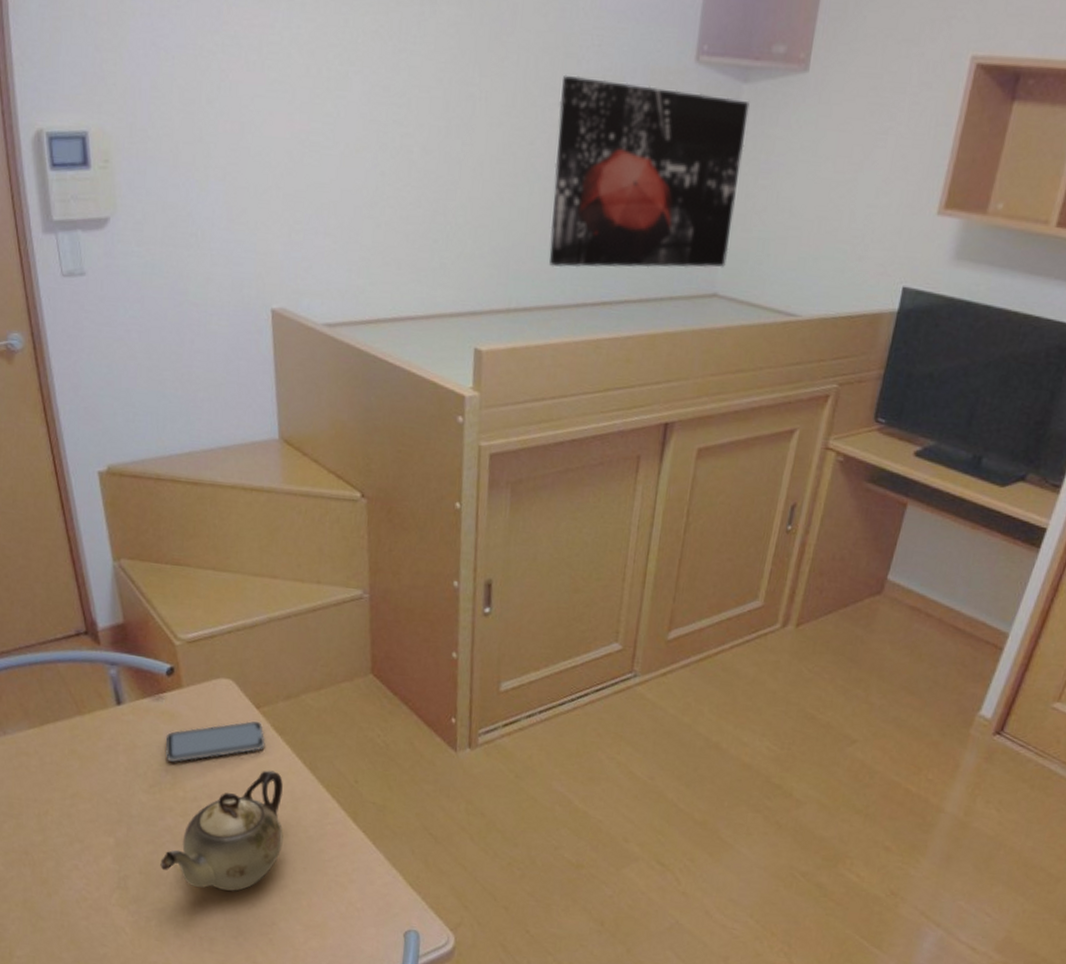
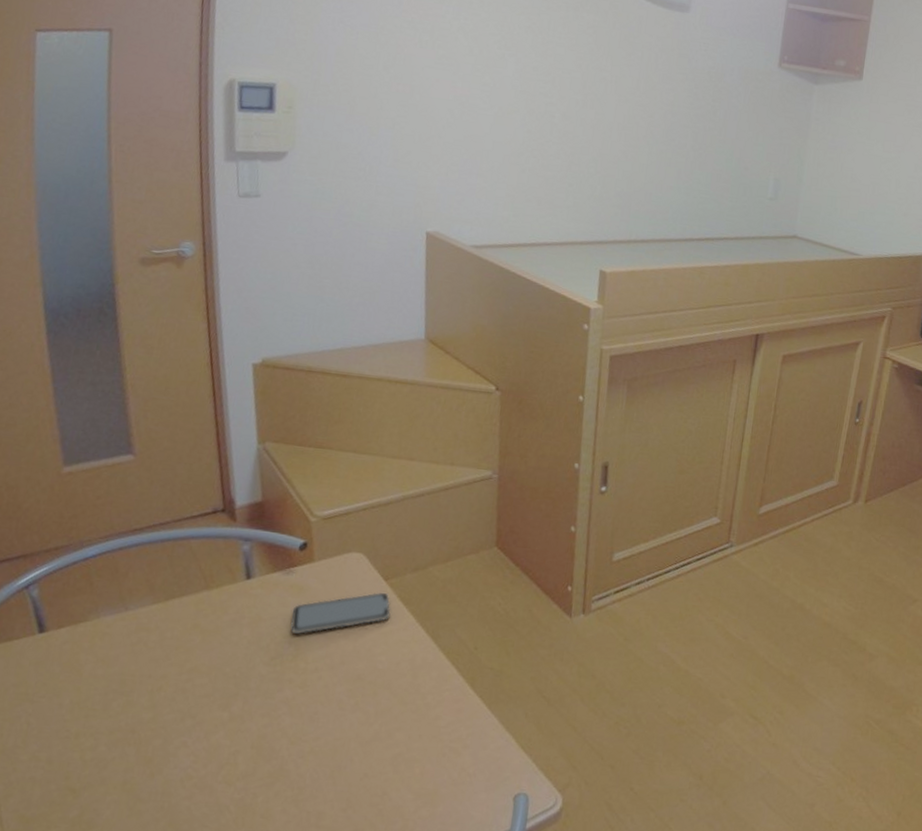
teapot: present [160,770,283,892] -> none [273,639,405,762]
wall art: present [549,74,750,268] -> none [663,69,819,217]

